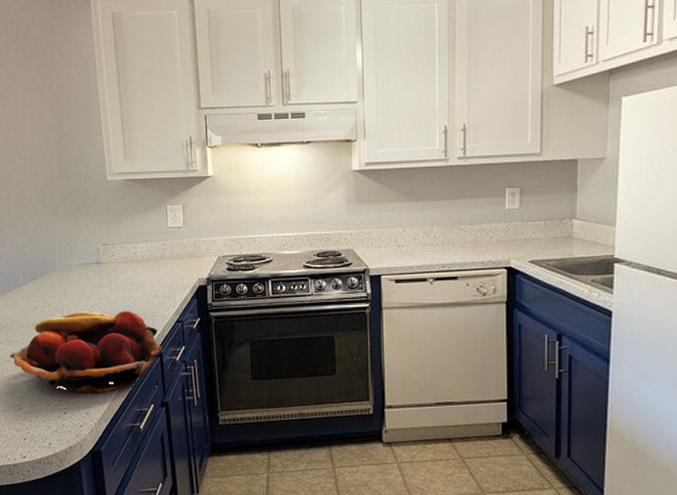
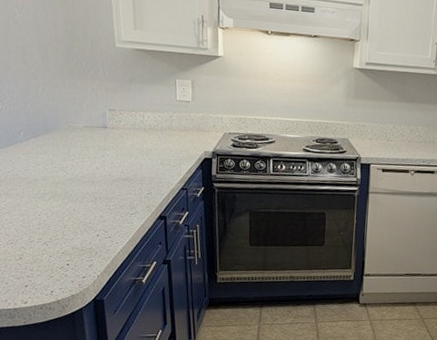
fruit basket: present [9,310,162,394] -> none [9,172,167,249]

